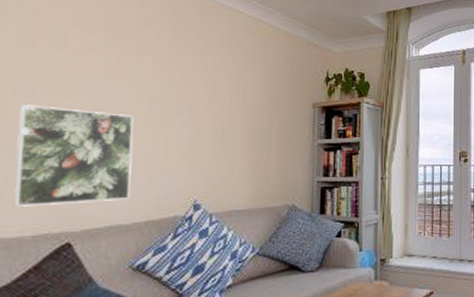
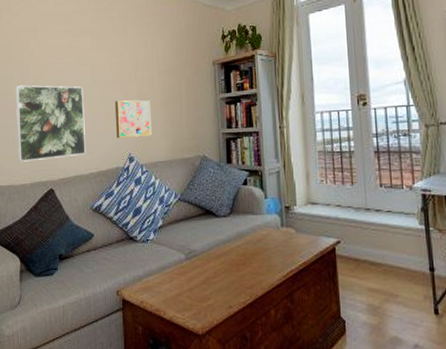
wall art: none [178,137,230,182] -> present [114,100,152,139]

